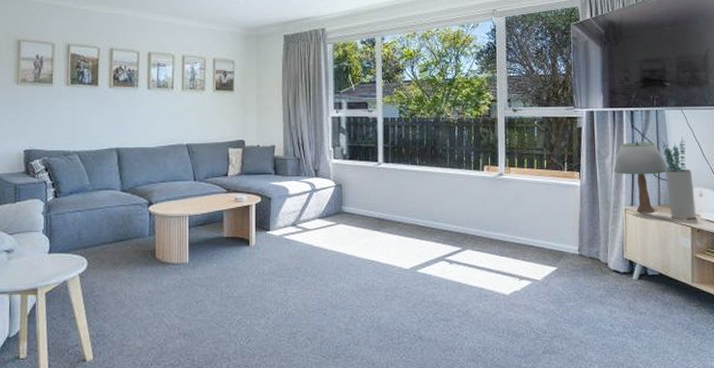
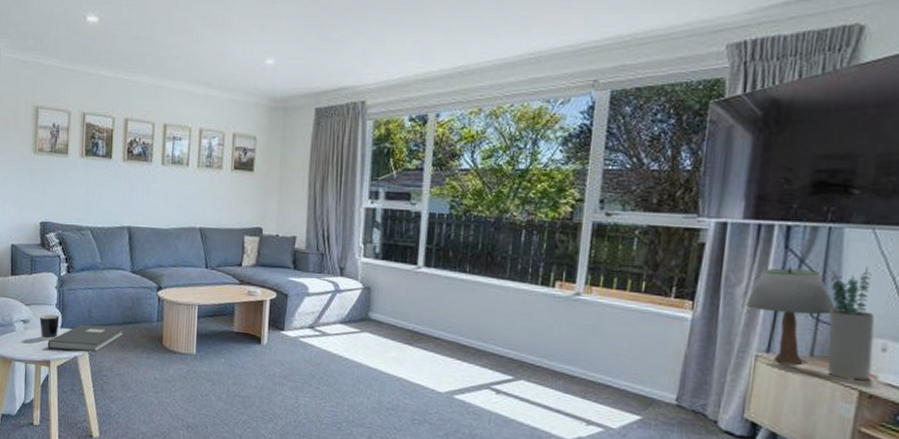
mug: none [24,240,47,268] -> present [39,314,60,340]
book: none [34,245,116,276] -> present [47,324,125,352]

